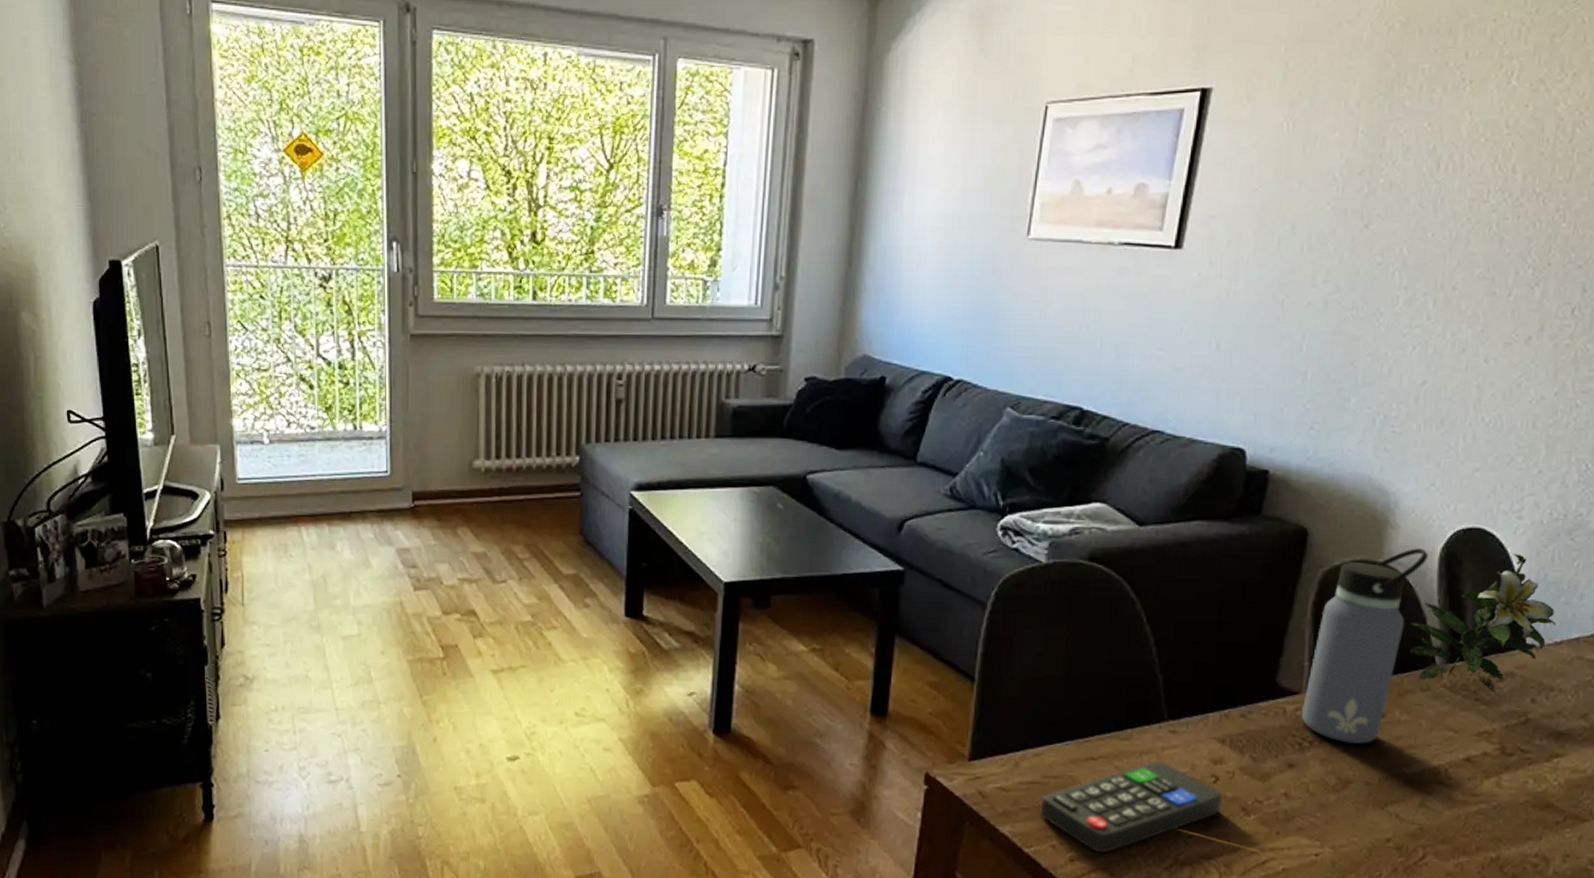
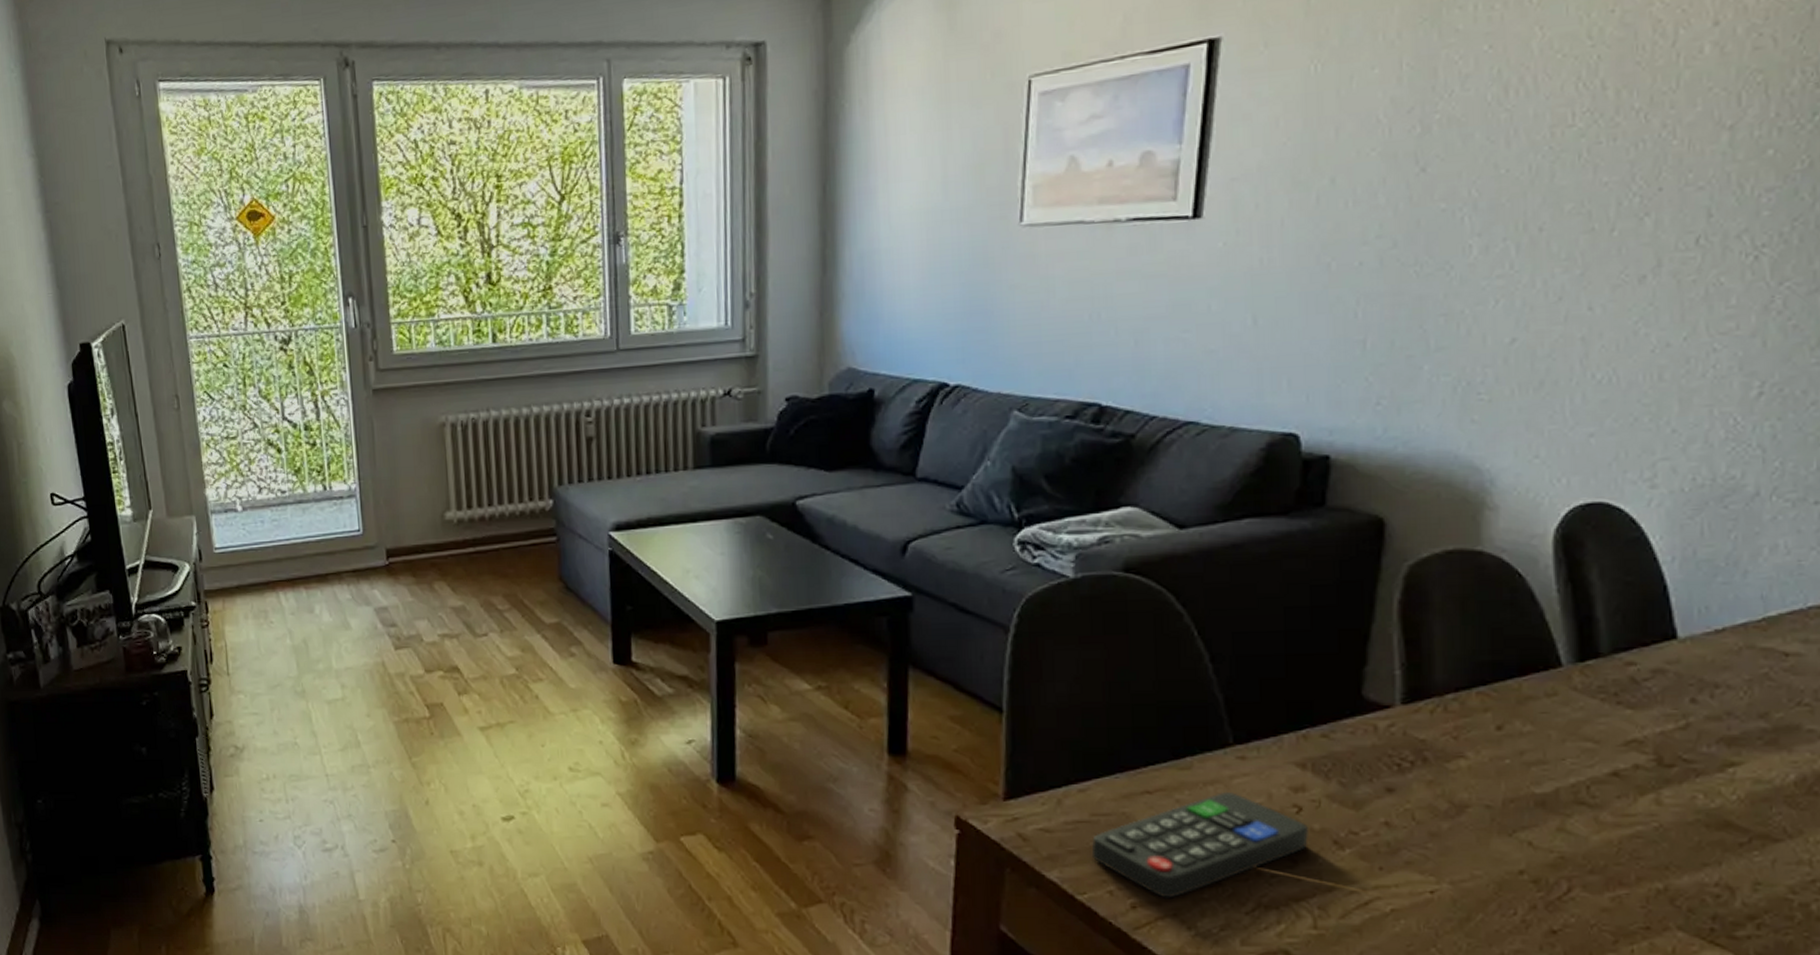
water bottle: present [1302,548,1428,744] -> none [1398,531,1539,762]
flower: present [1410,554,1556,693] -> none [1524,529,1714,696]

